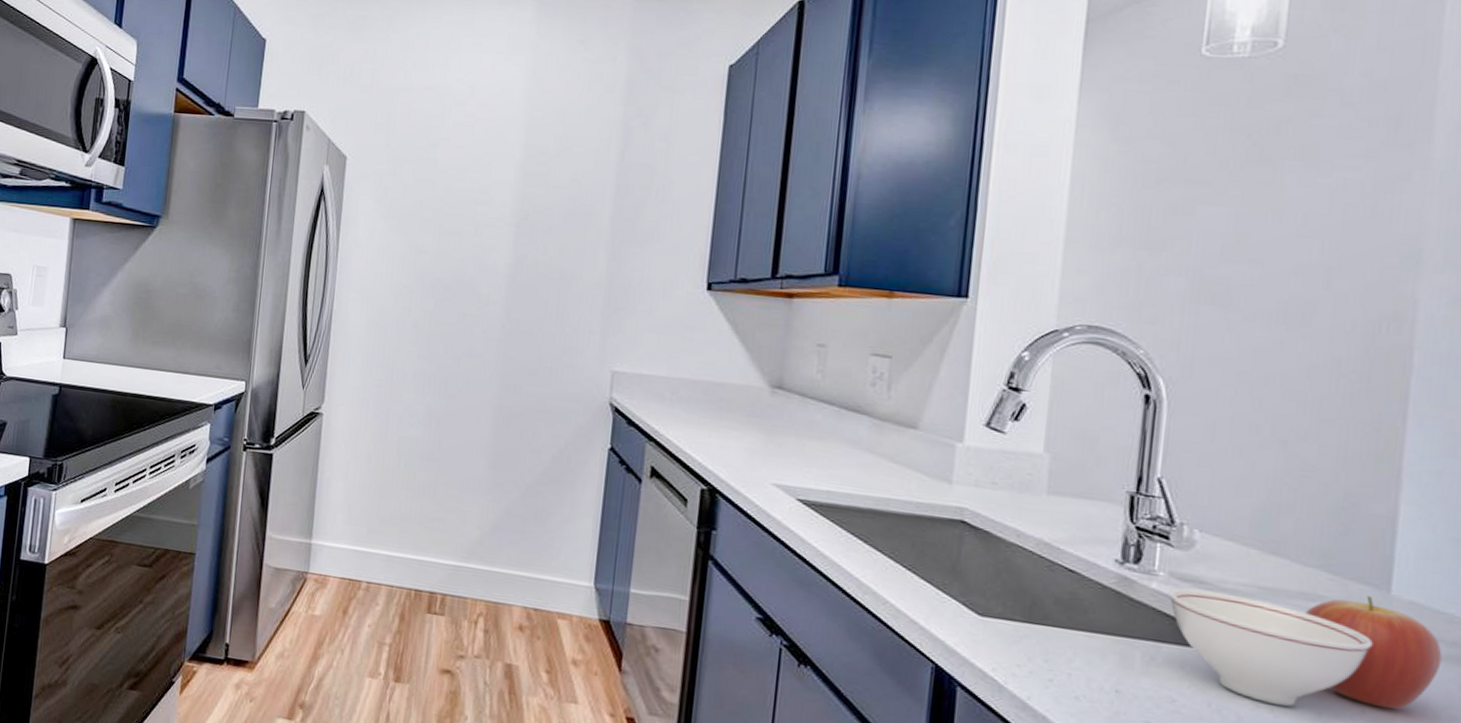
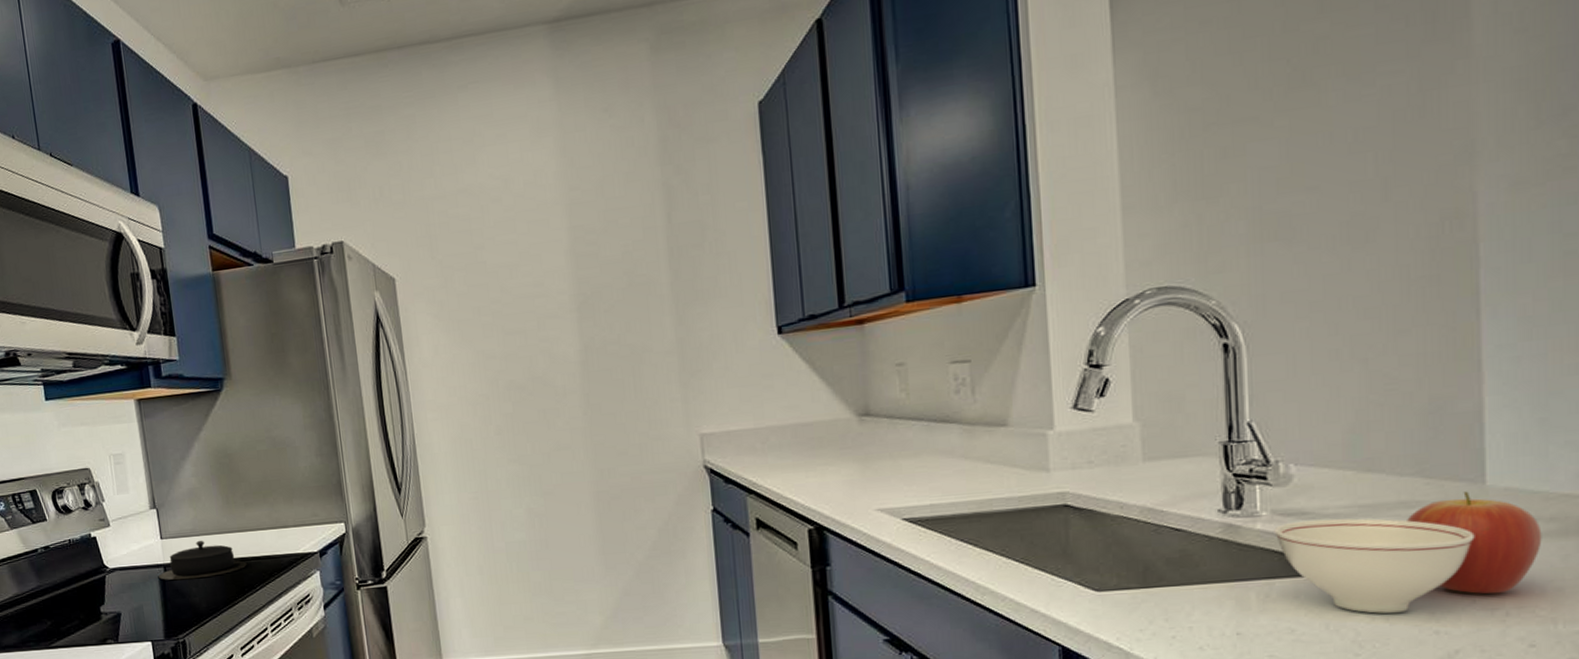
cooking pot: none [52,367,142,407] -> present [159,540,248,581]

